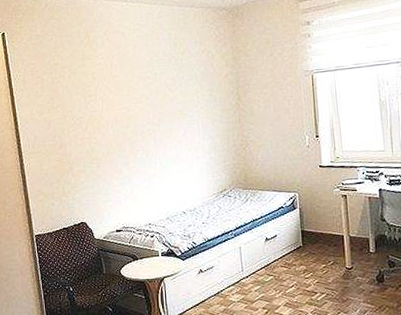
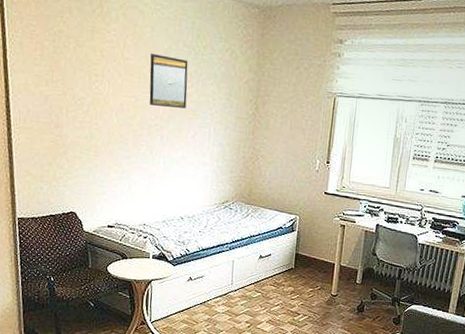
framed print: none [135,67,174,113] -> present [149,53,188,109]

